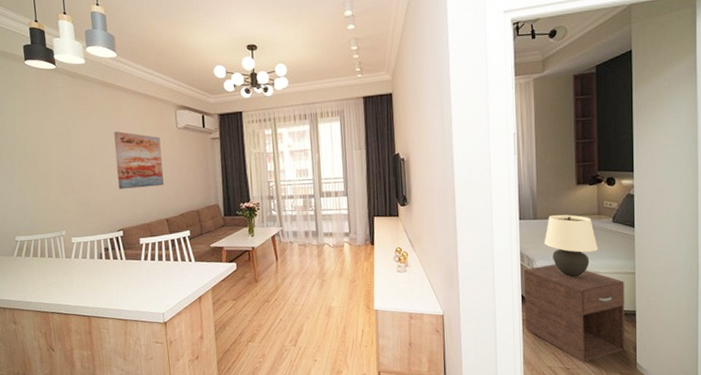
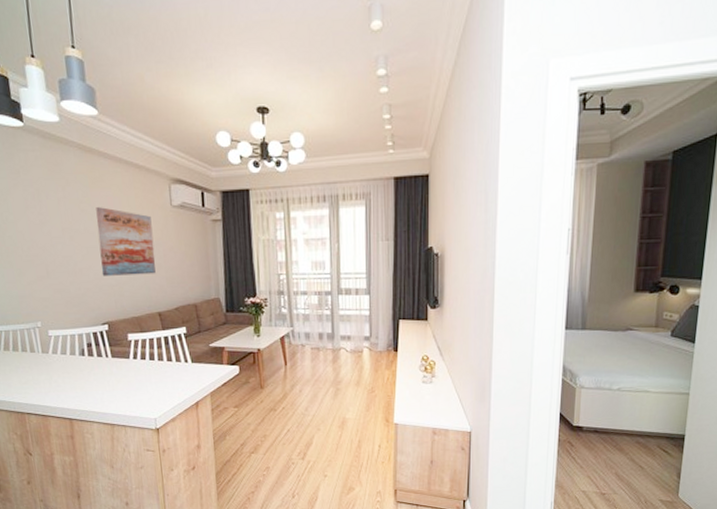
nightstand: present [524,264,626,362] -> none [560,380,676,487]
table lamp: present [544,214,598,278] -> none [590,325,651,397]

